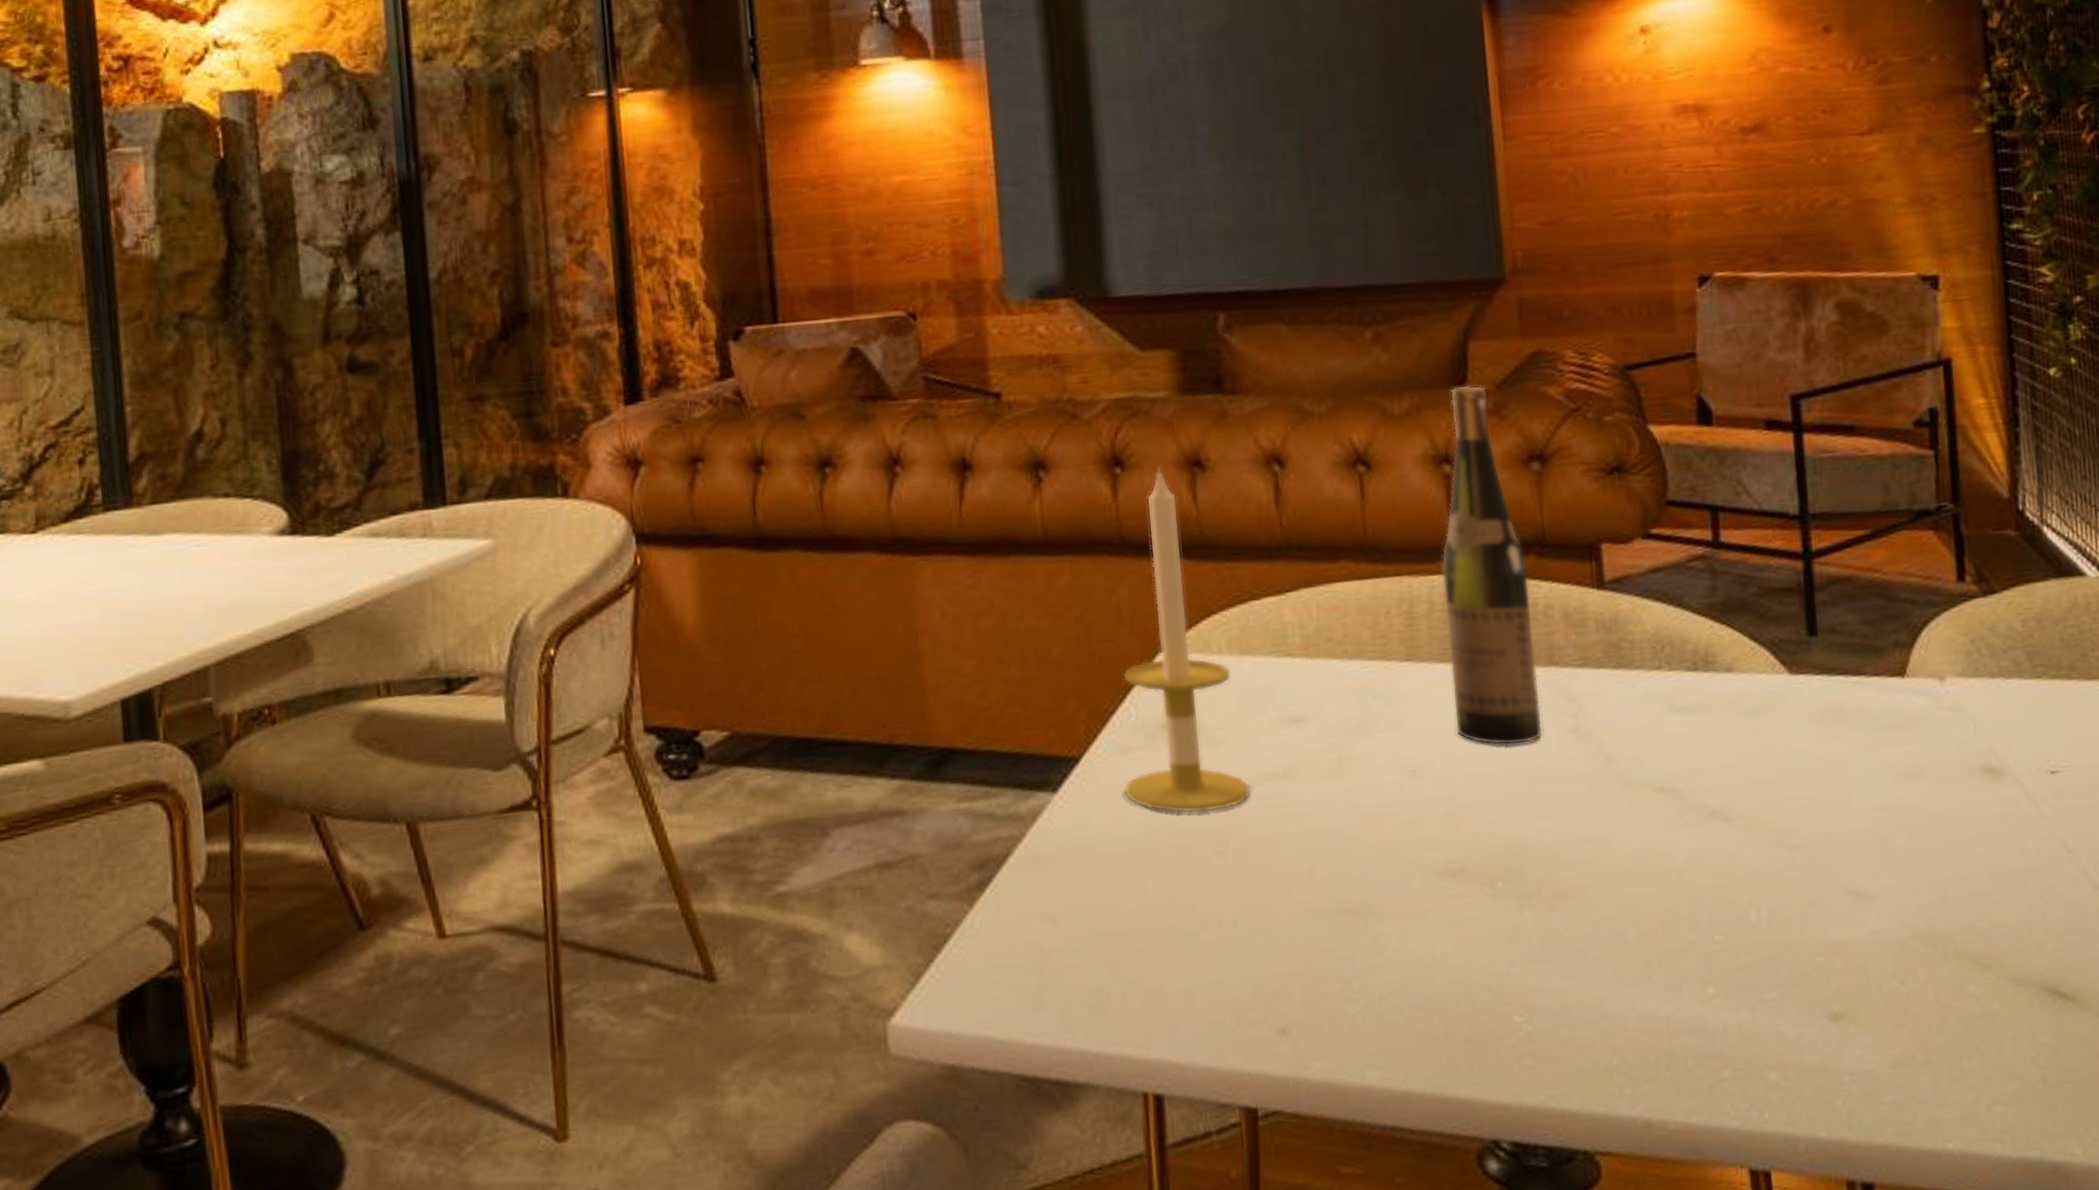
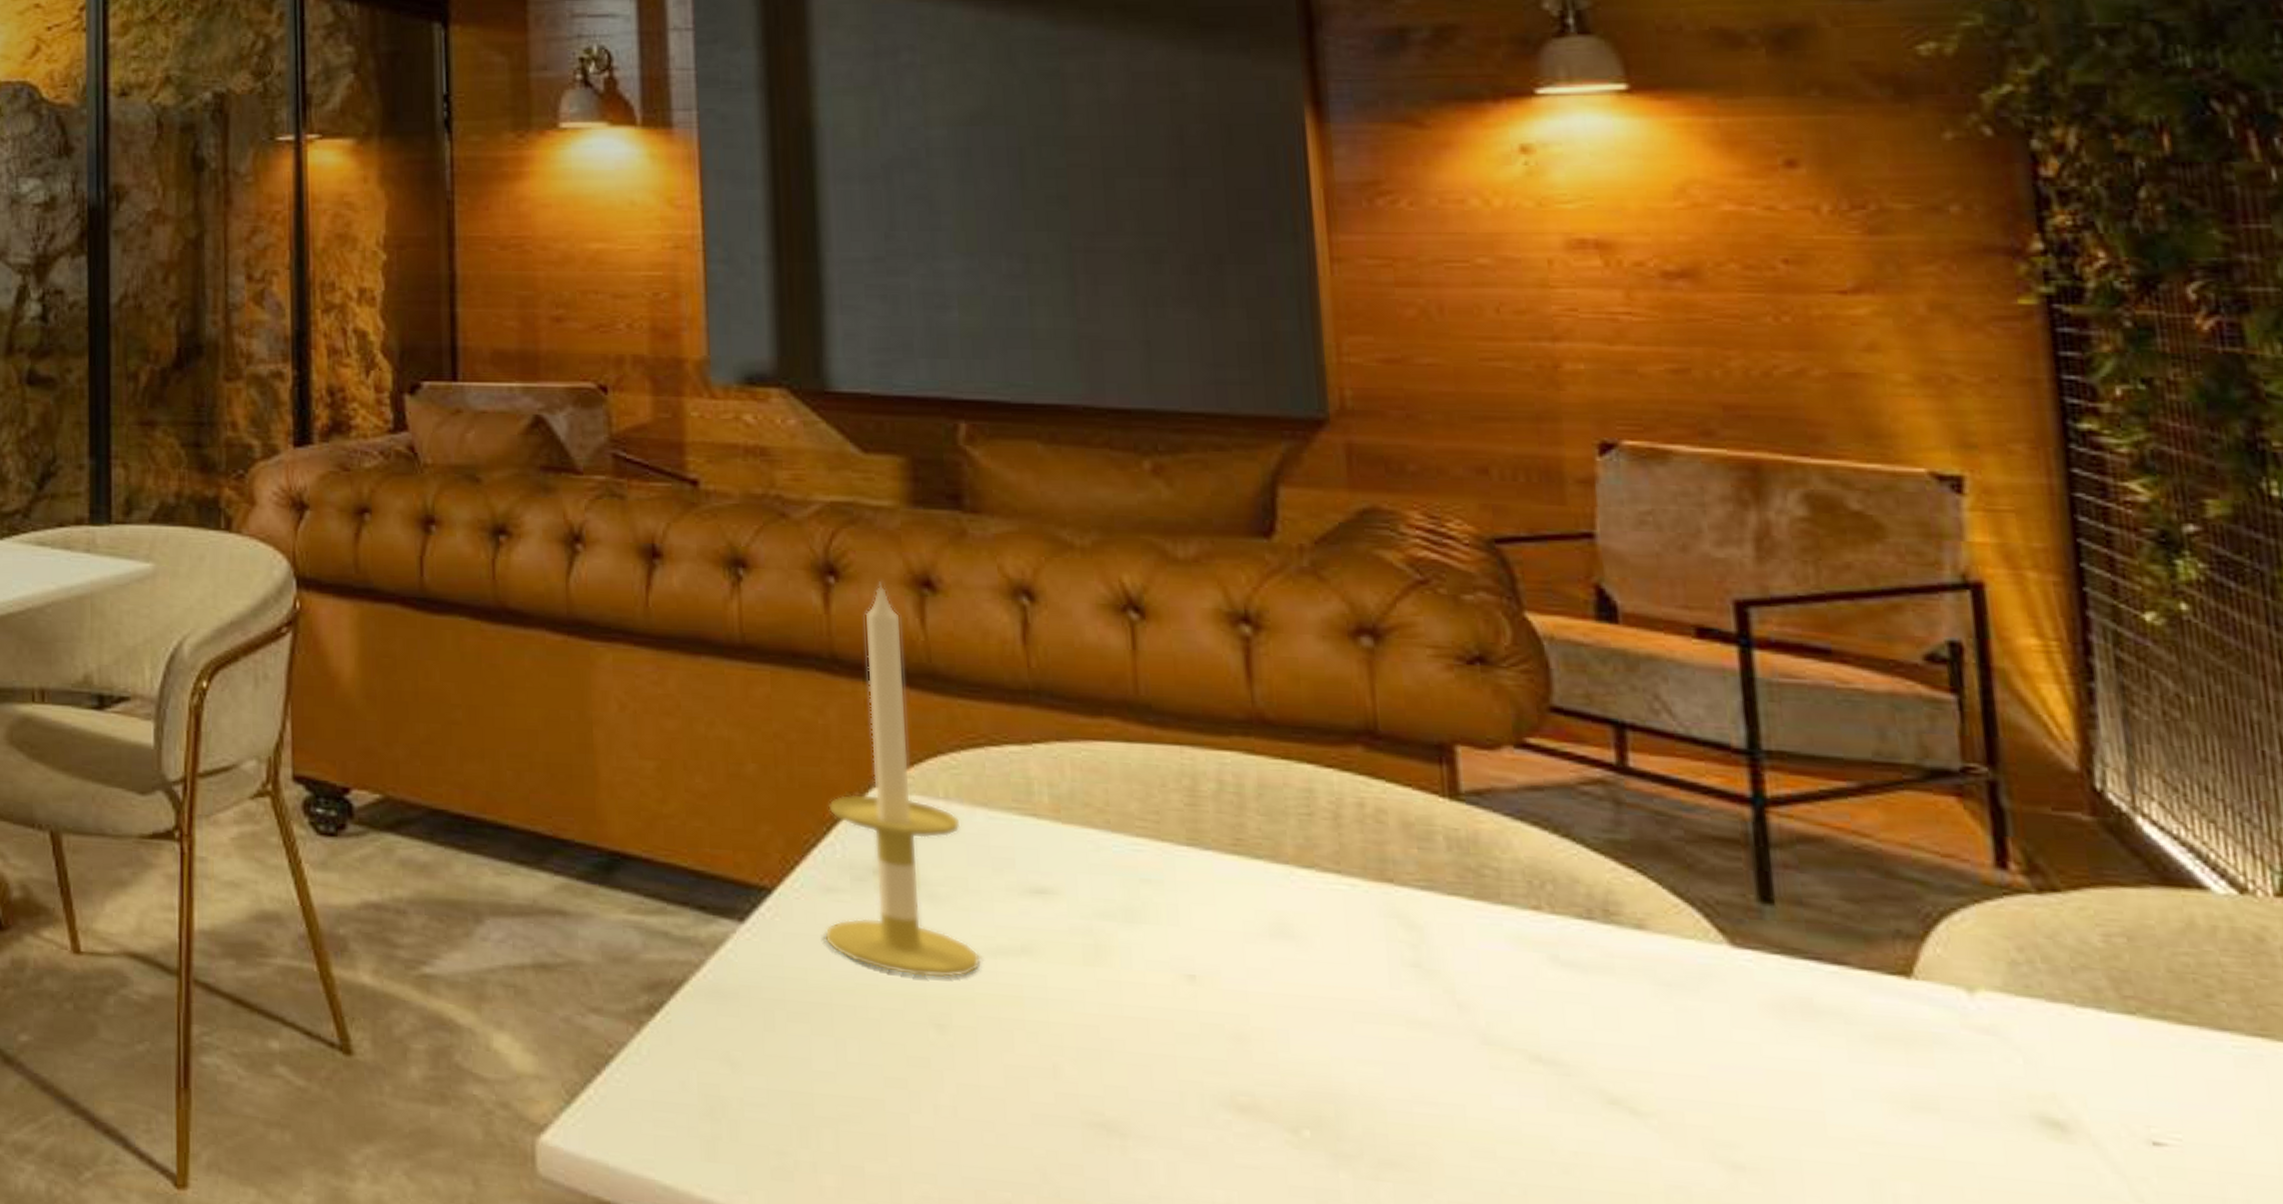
wine bottle: present [1441,385,1543,746] -> none [1235,536,1370,970]

